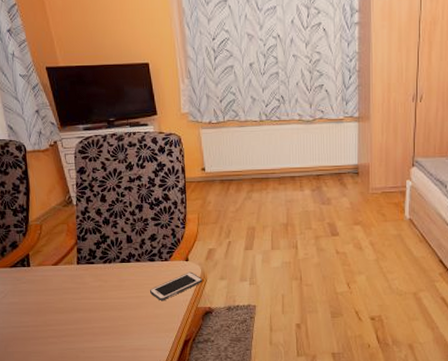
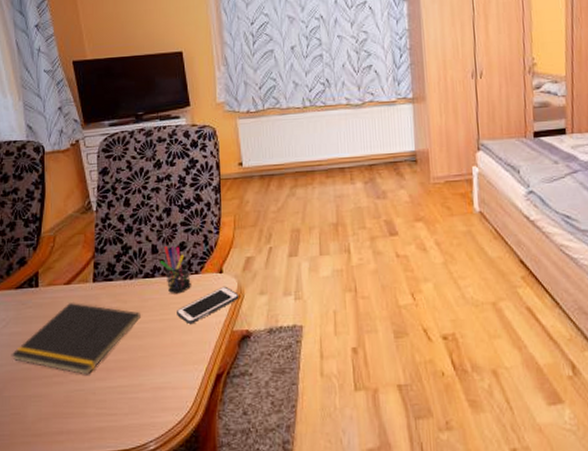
notepad: none [11,279,119,338] -> present [11,301,141,375]
pen holder: none [134,237,162,276] -> present [160,246,191,294]

